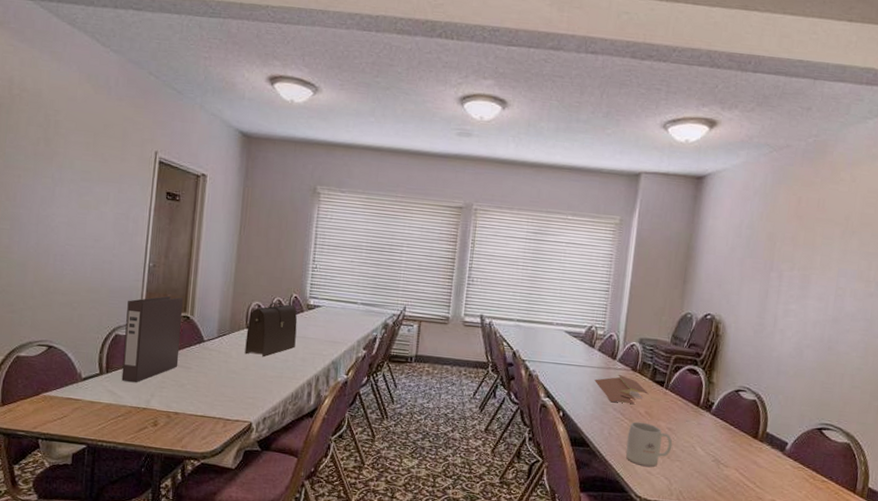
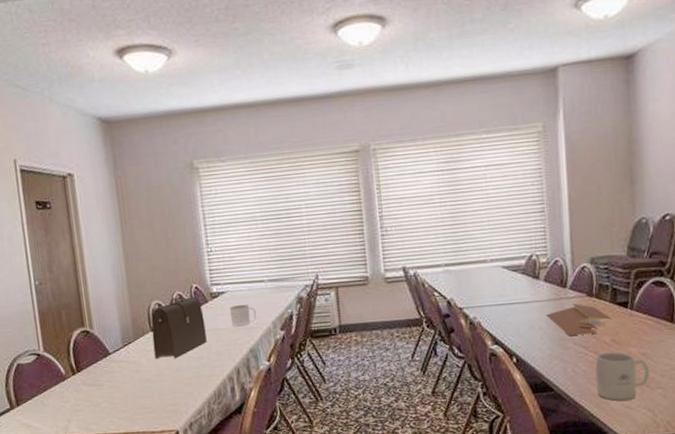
binder: present [121,295,183,382] -> none [22,311,89,411]
mug: none [320,319,345,340] -> present [229,304,257,328]

